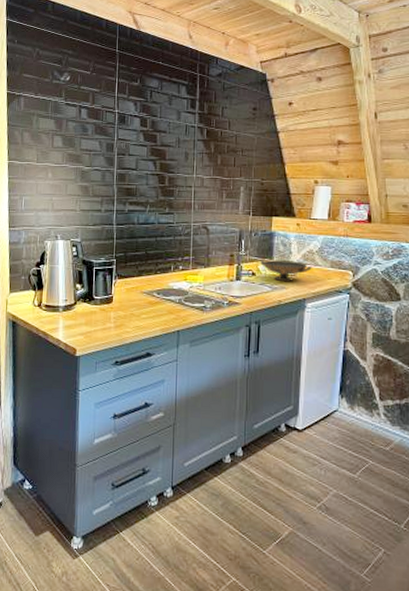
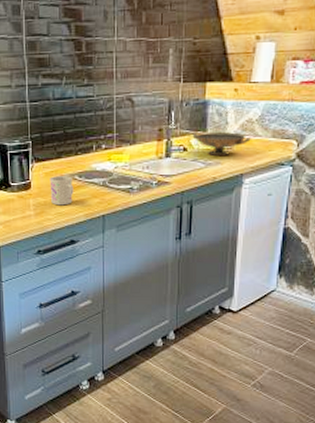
mug: none [130,291,152,320] -> present [49,175,74,206]

